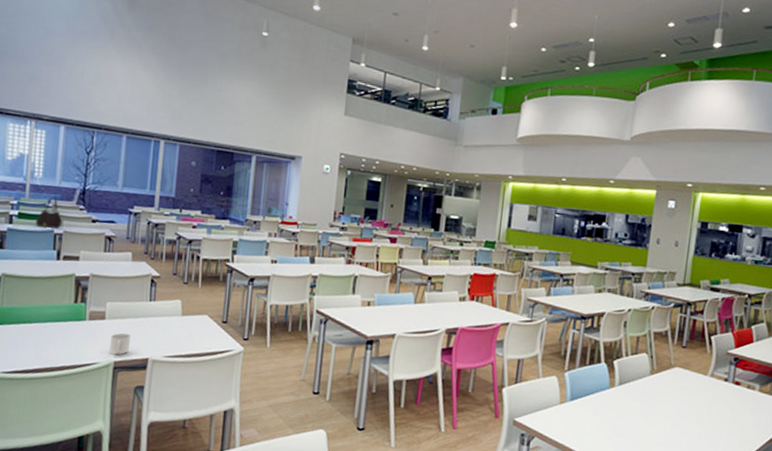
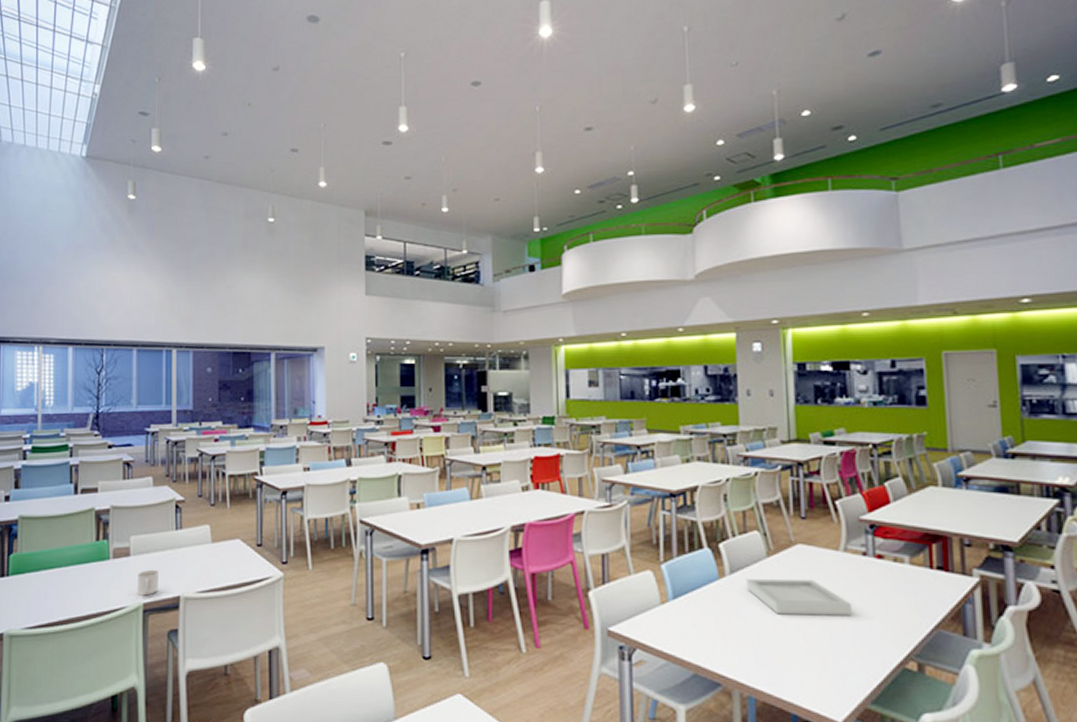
handbag: present [36,197,63,229] -> none [50,425,78,459]
tray: none [630,391,709,427] -> present [746,578,852,616]

